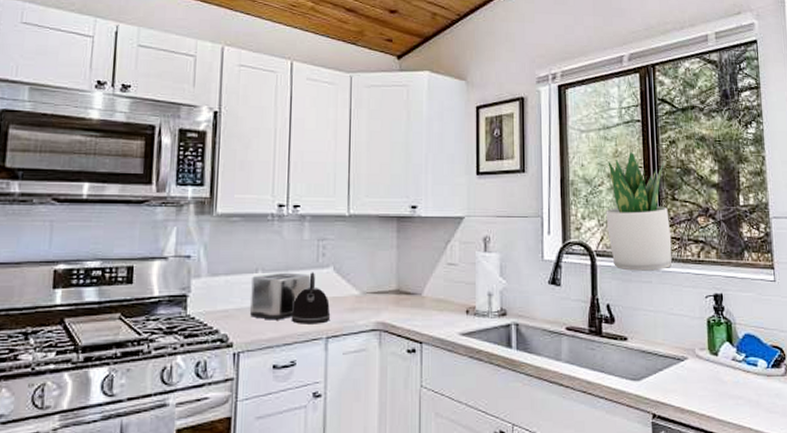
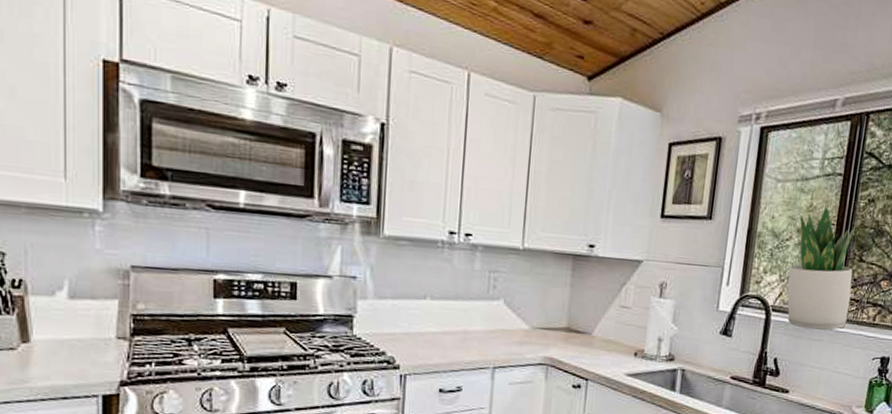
toaster: present [249,272,311,320] -> none [416,300,480,347]
kettle: present [291,272,331,324] -> none [458,303,499,354]

